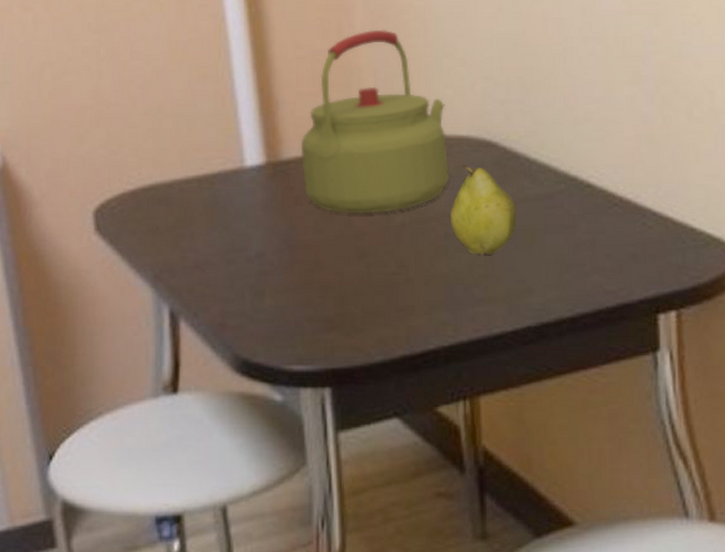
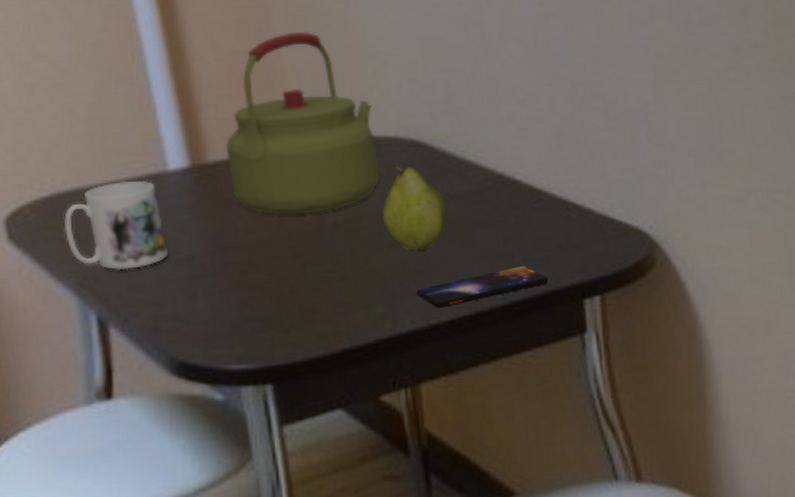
mug: none [145,176,240,265] -> present [63,180,168,271]
smartphone: none [480,276,620,318] -> present [416,266,549,309]

